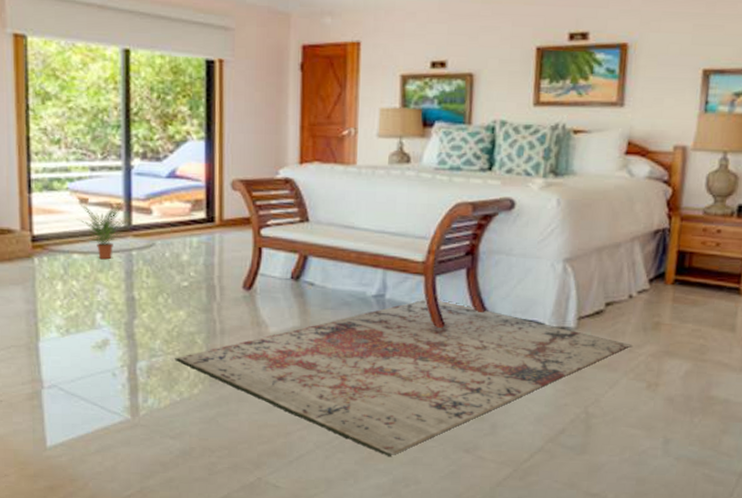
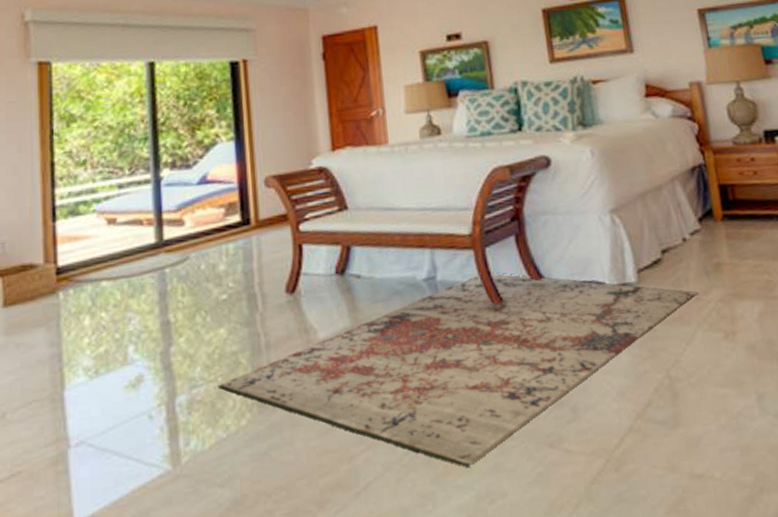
potted plant: present [80,201,132,260] -> none [108,216,164,284]

